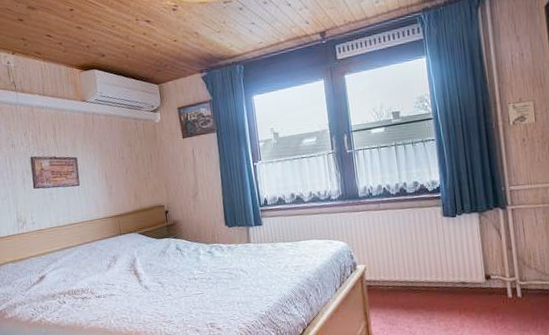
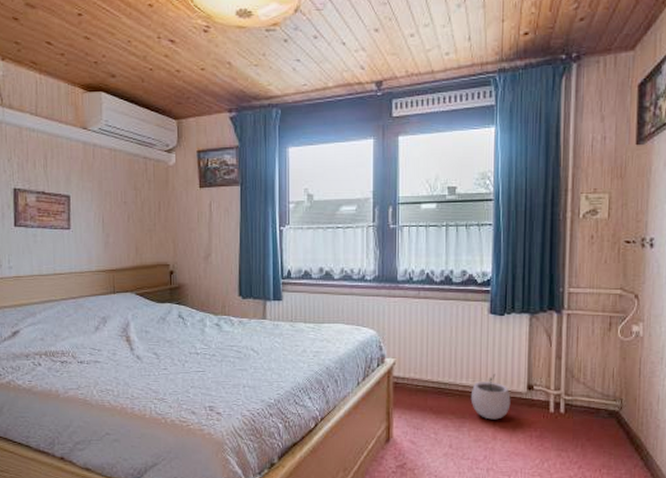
plant pot: none [436,269,473,310] -> present [470,374,511,420]

